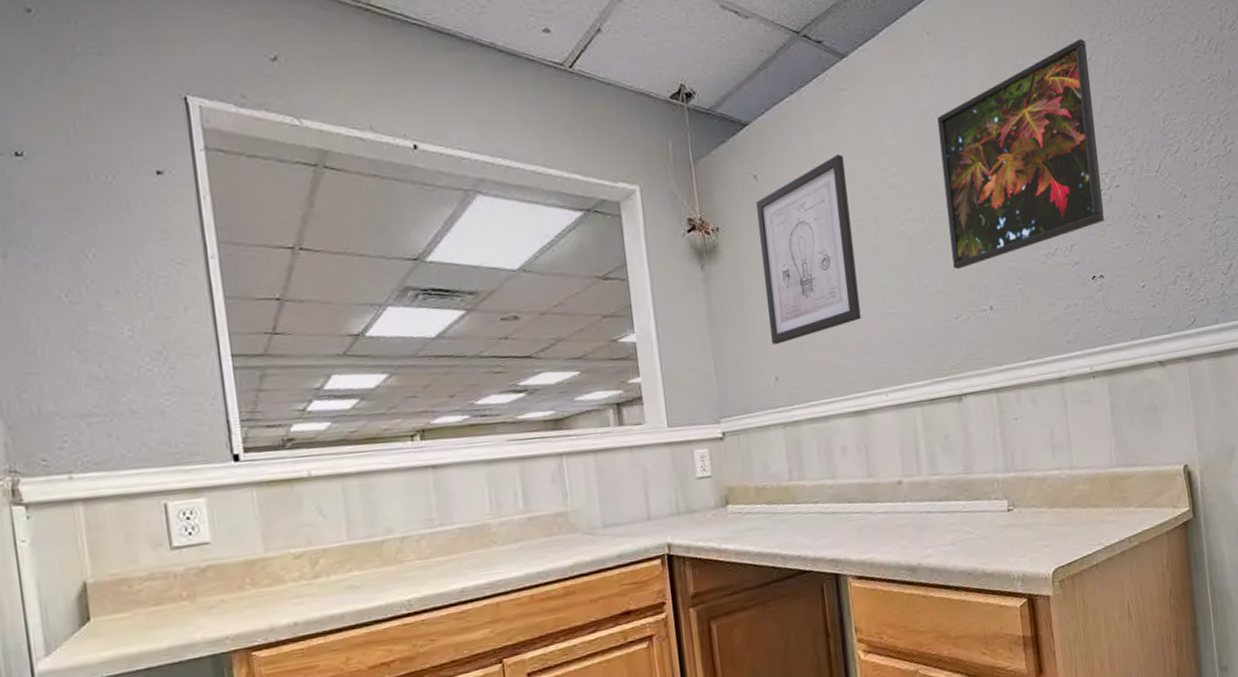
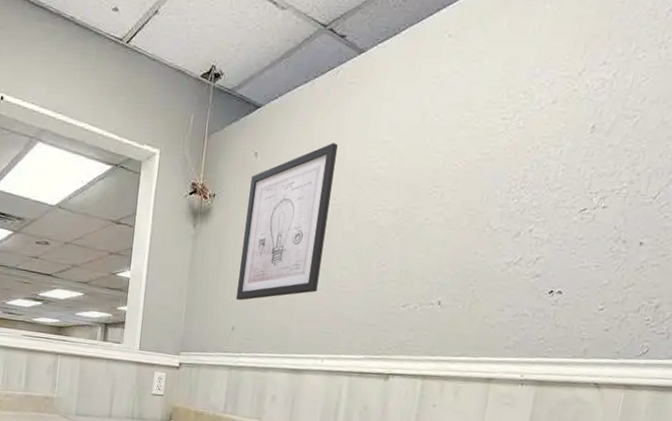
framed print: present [937,38,1104,269] -> none [413,52,616,263]

